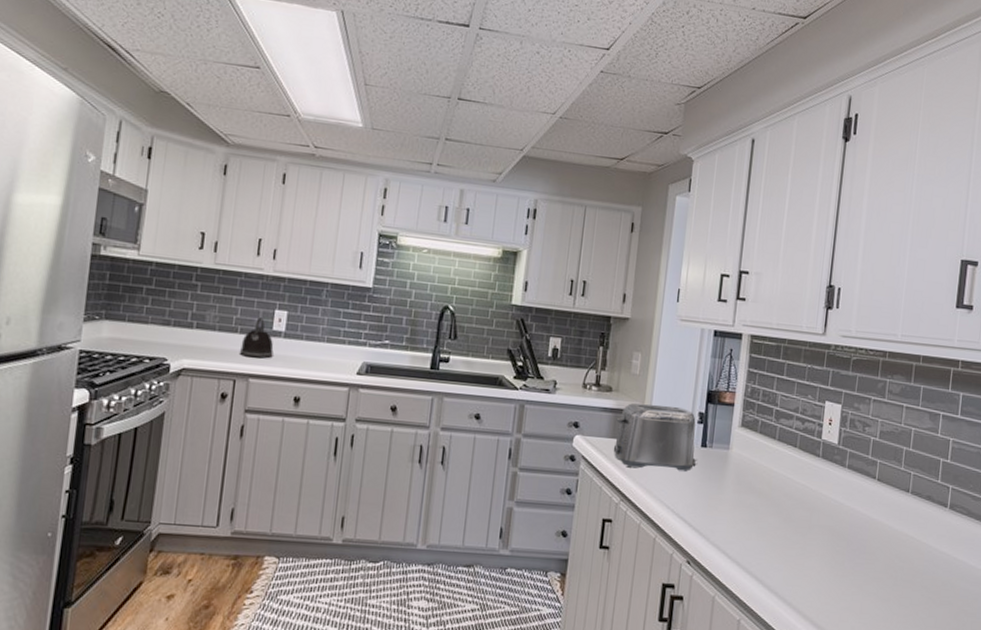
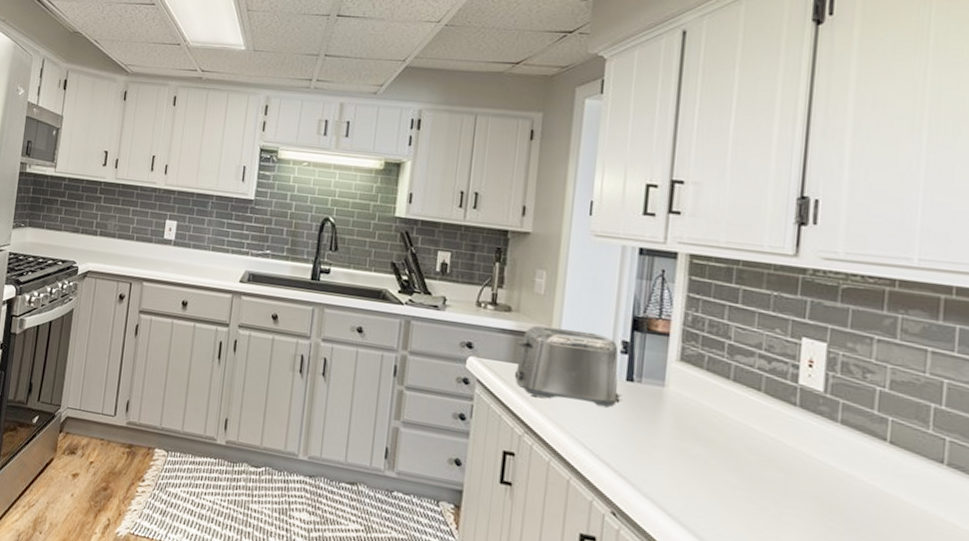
kettle: present [240,317,274,359] -> none [136,226,165,264]

